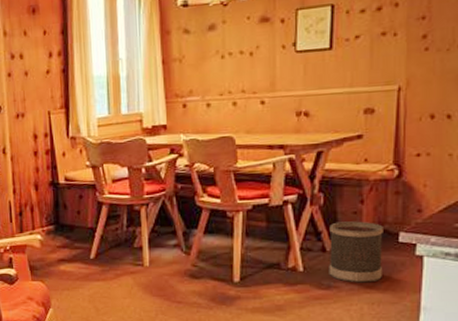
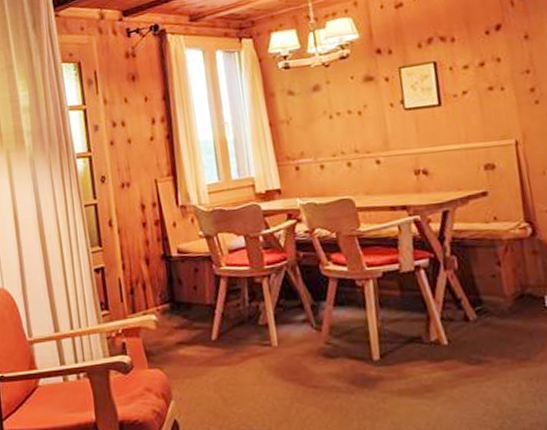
wastebasket: present [328,221,383,283] -> none [468,285,535,356]

